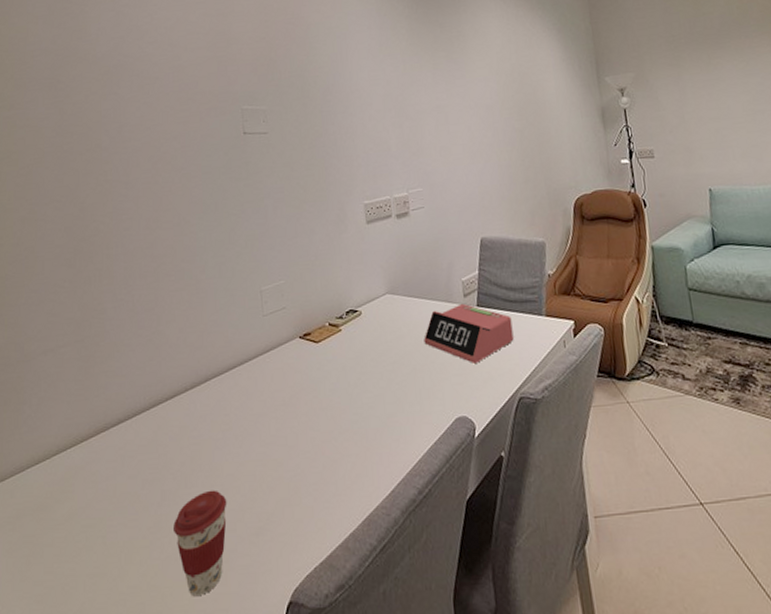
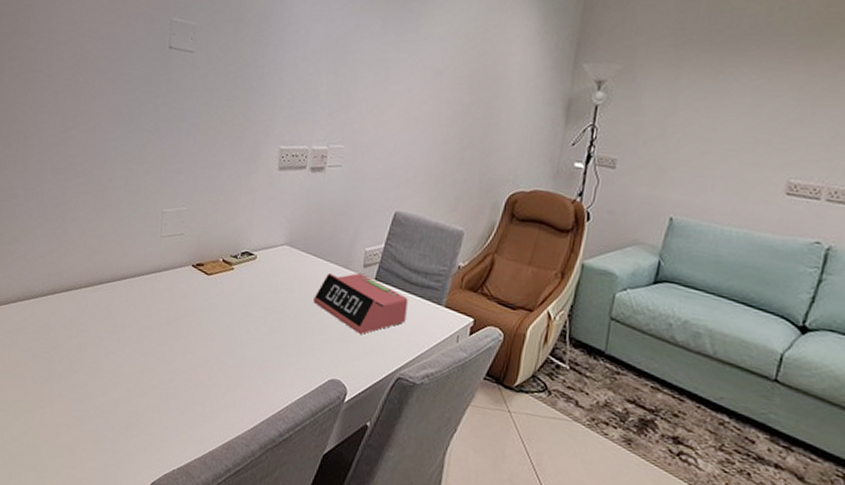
coffee cup: present [173,490,227,597] -> none [55,379,104,464]

